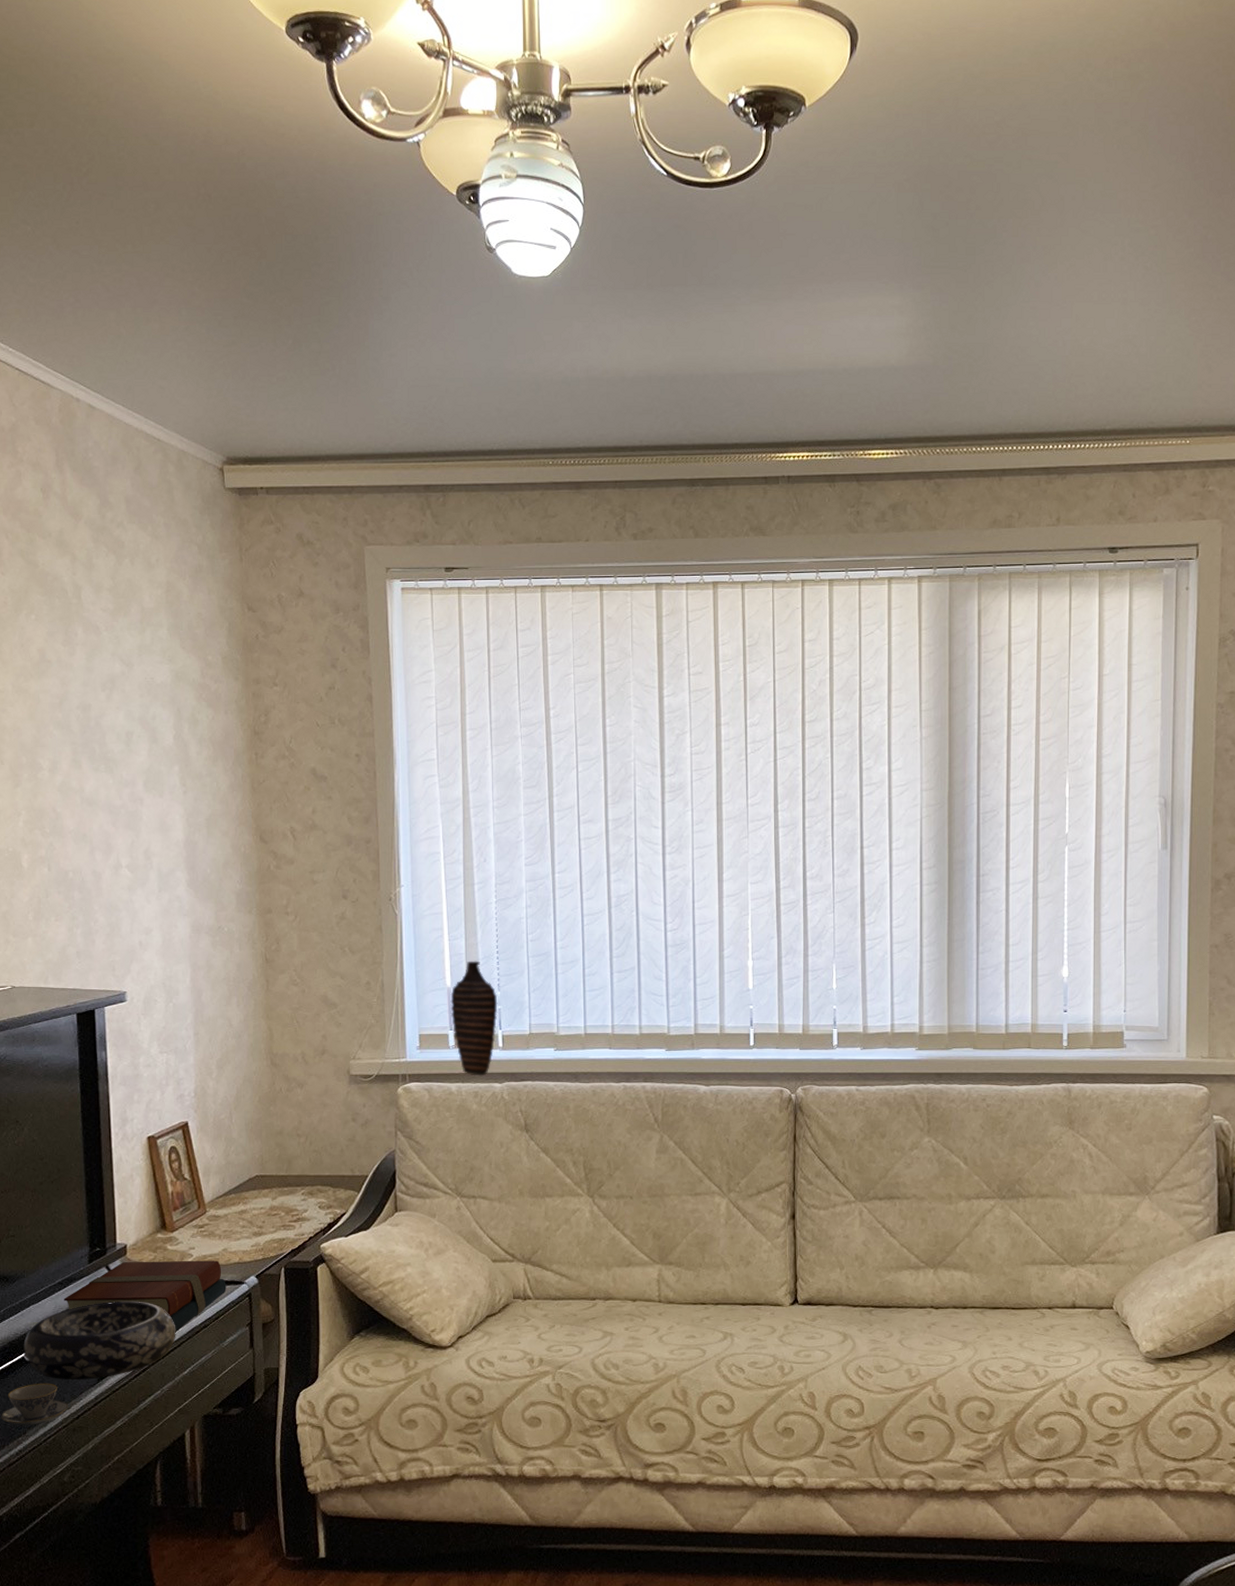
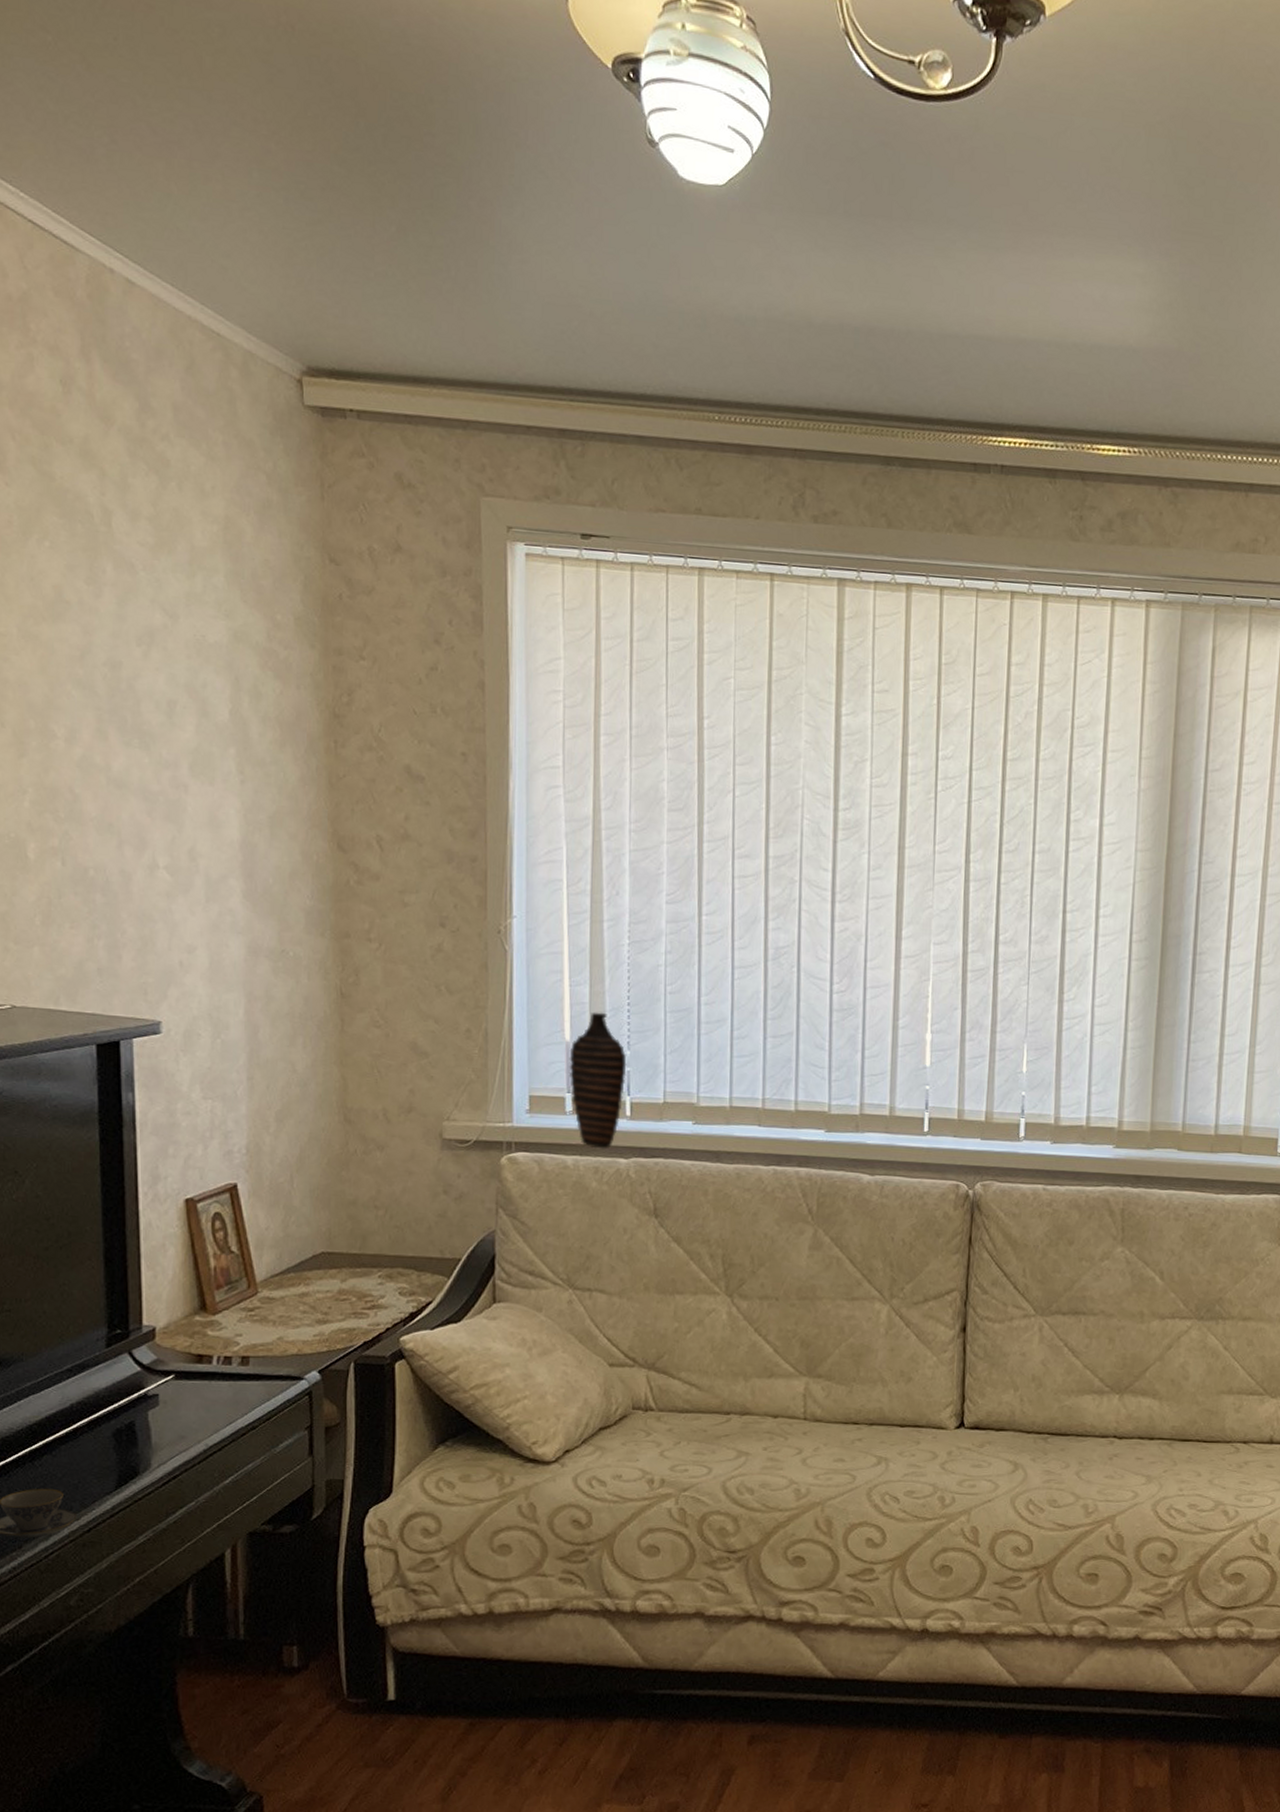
decorative bowl: present [23,1302,176,1380] -> none [20,1394,217,1486]
books: present [63,1260,226,1333] -> none [73,1347,281,1434]

